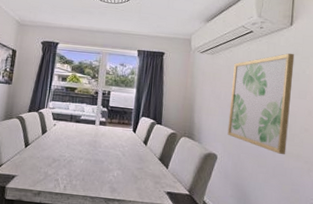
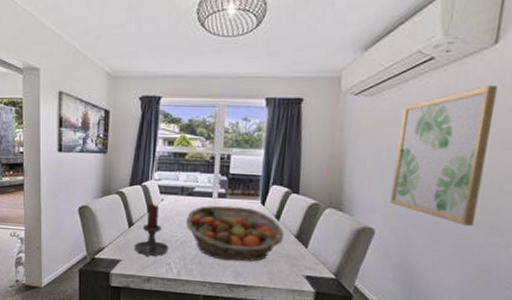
candle holder: none [28,127,58,174] -> present [133,203,169,258]
fruit basket: none [73,131,150,179] -> present [186,205,284,262]

